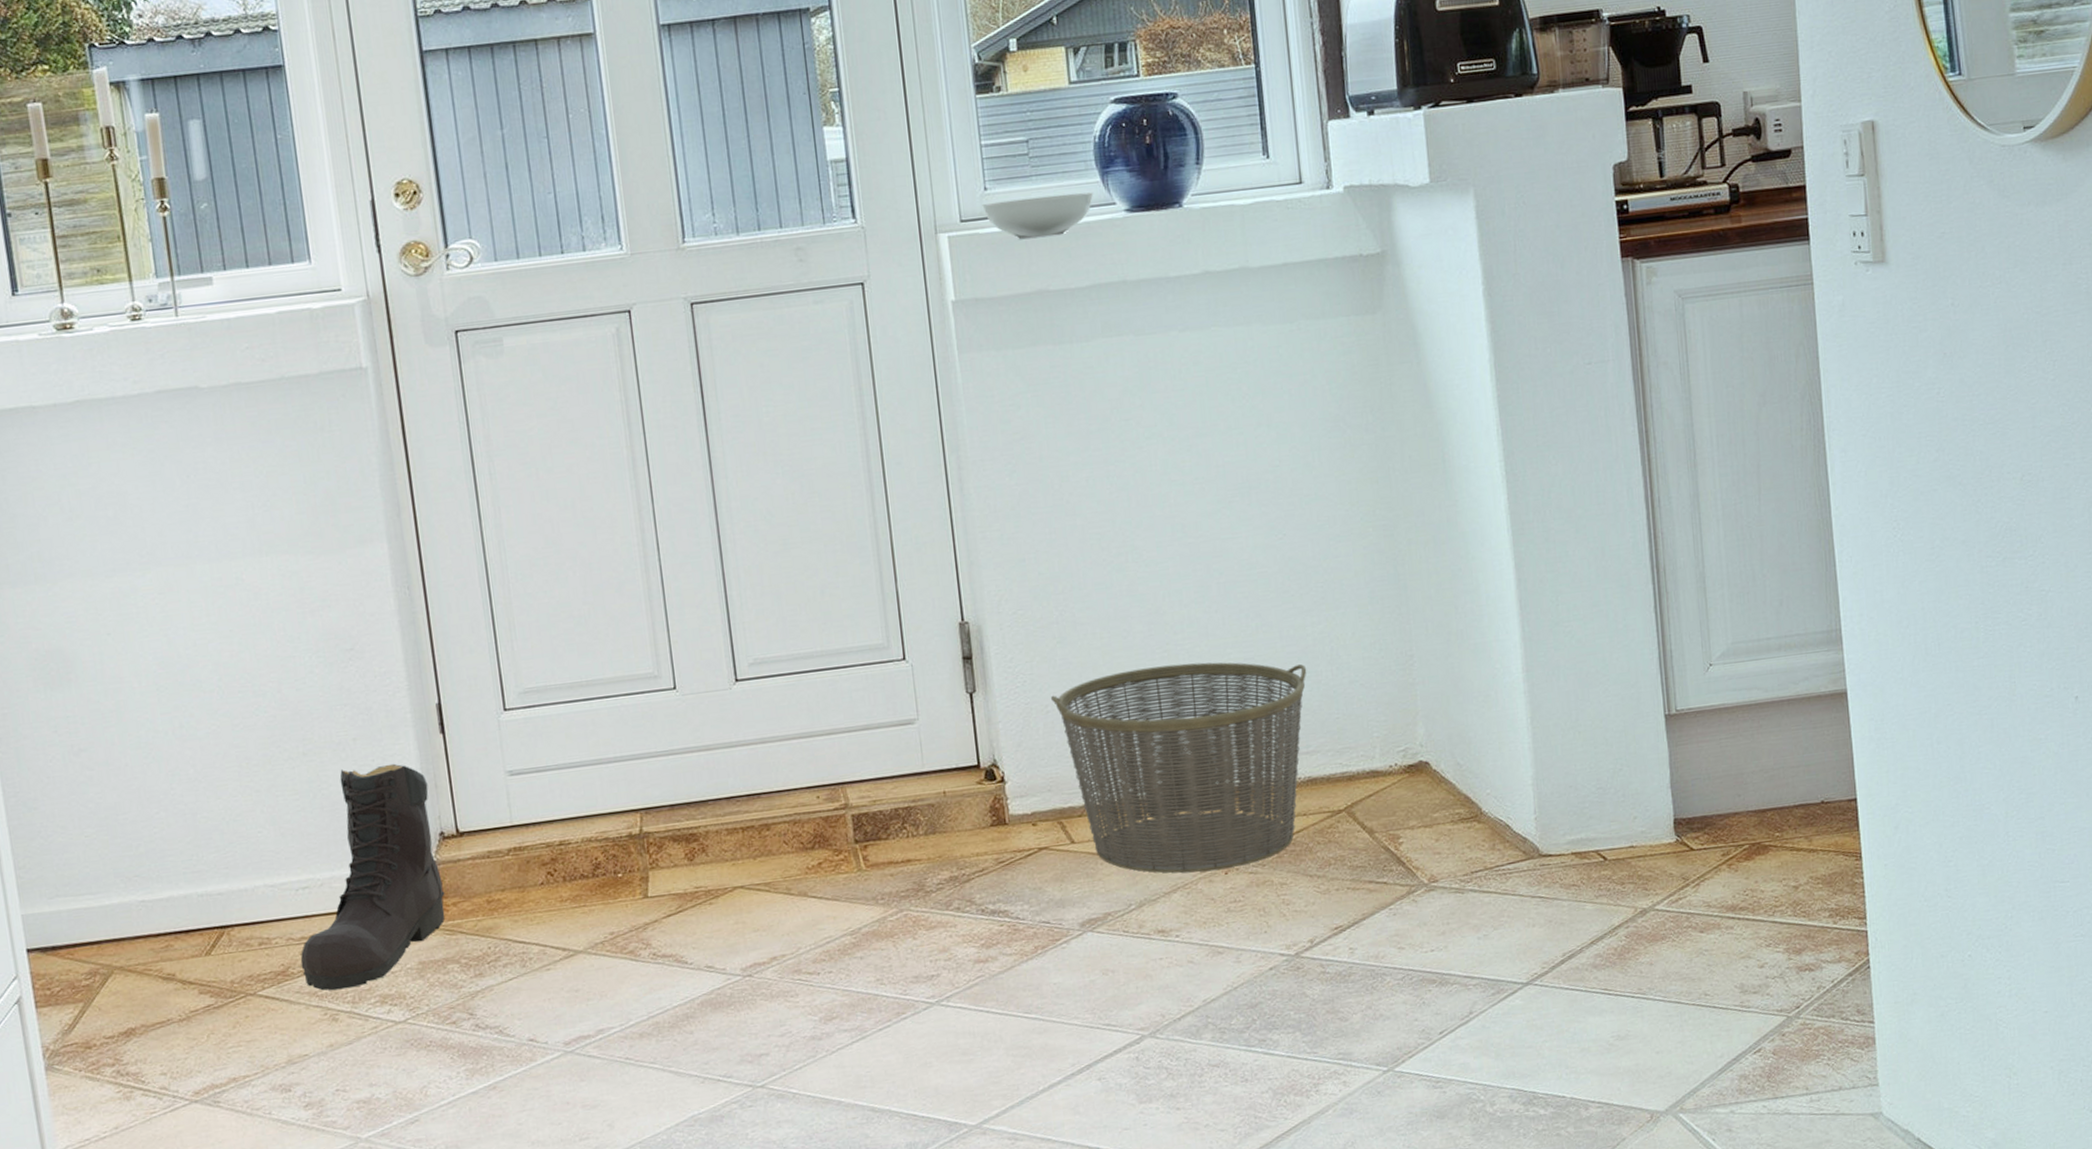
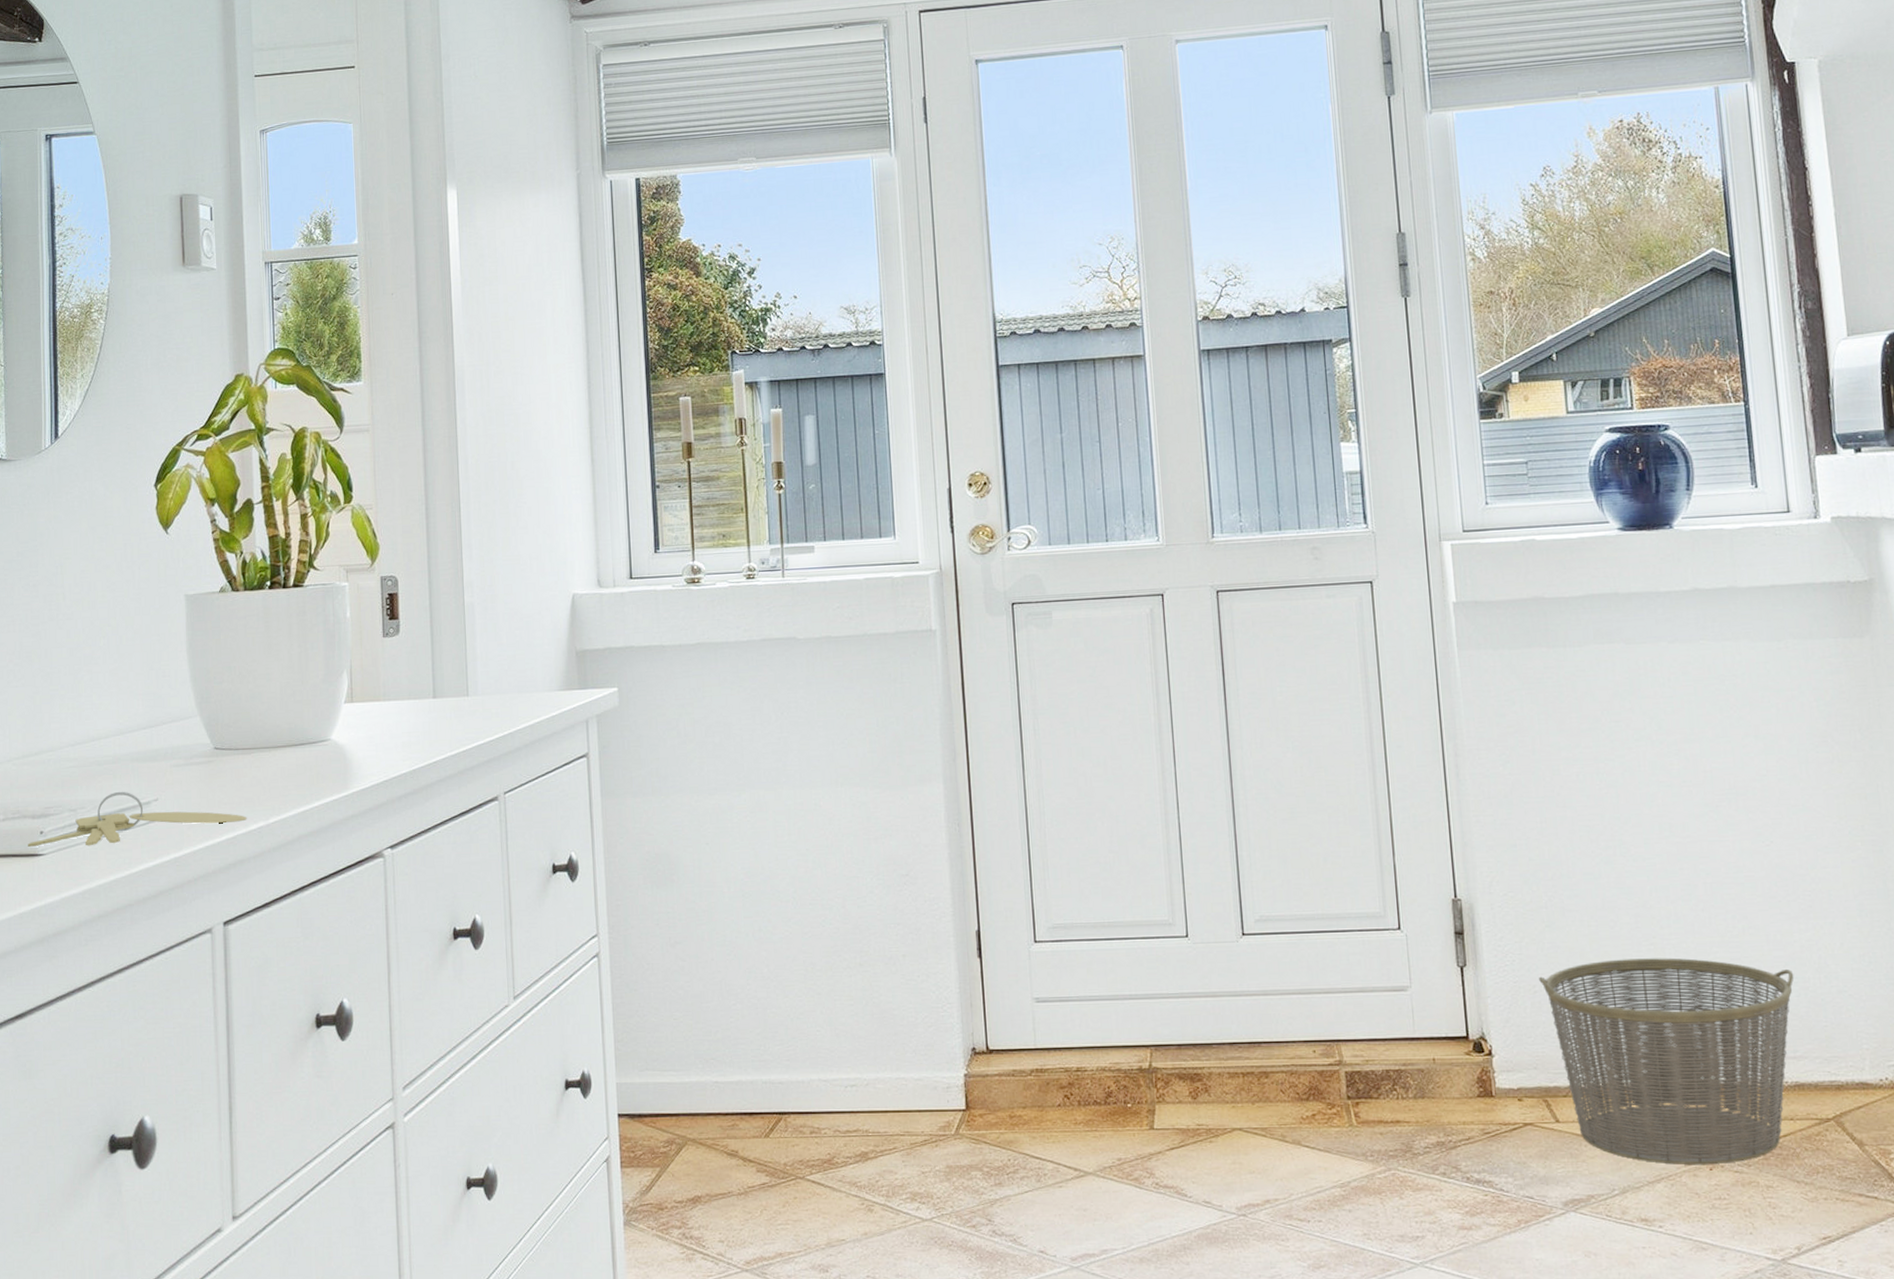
boot: present [300,763,445,991] -> none [844,981,973,1183]
bowl: present [982,192,1094,240] -> none [1483,510,1589,551]

